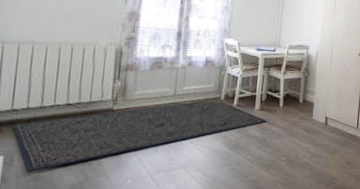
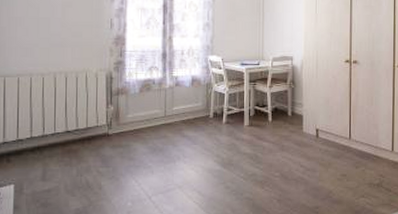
rug: present [11,101,267,172] -> none [18,120,257,199]

